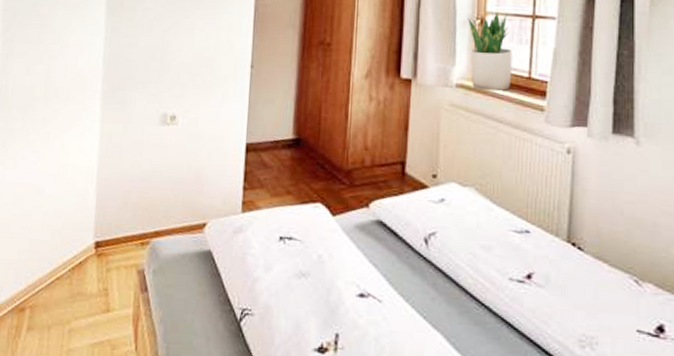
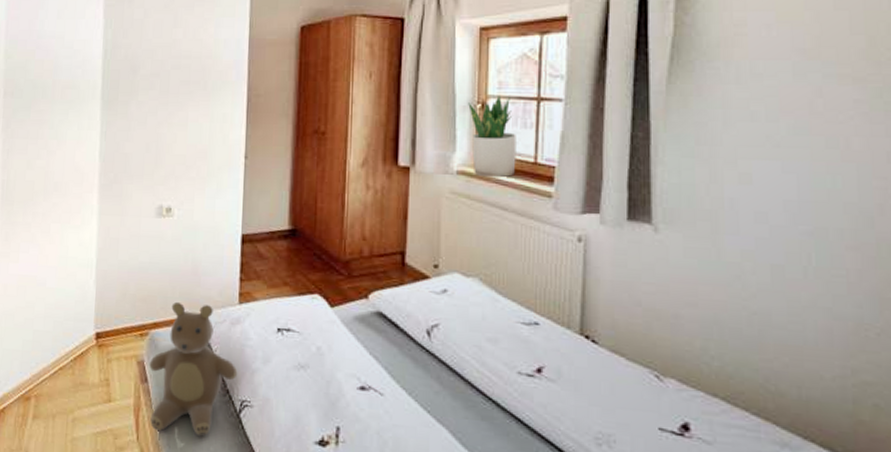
teddy bear: none [149,210,239,346] -> present [149,301,238,437]

